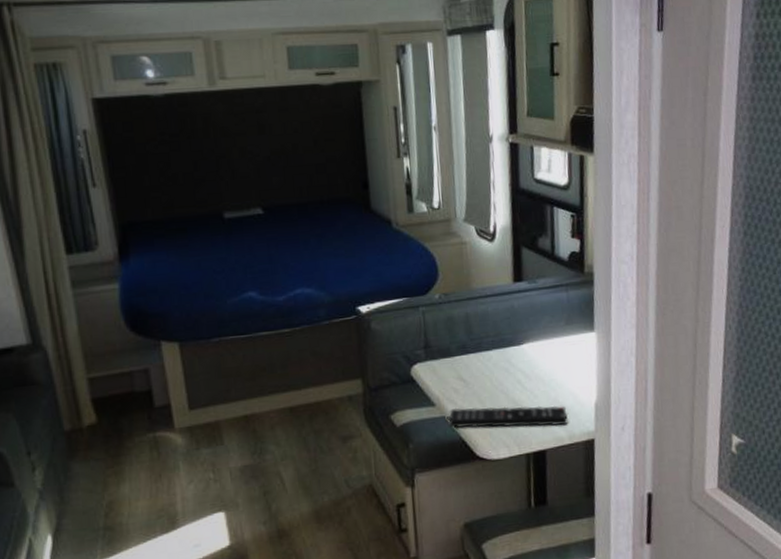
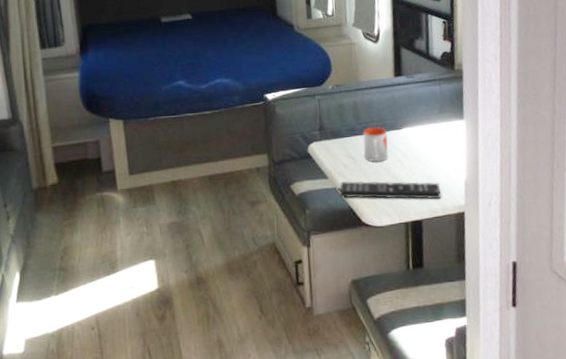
mug: none [476,343,507,385] -> present [363,127,388,163]

